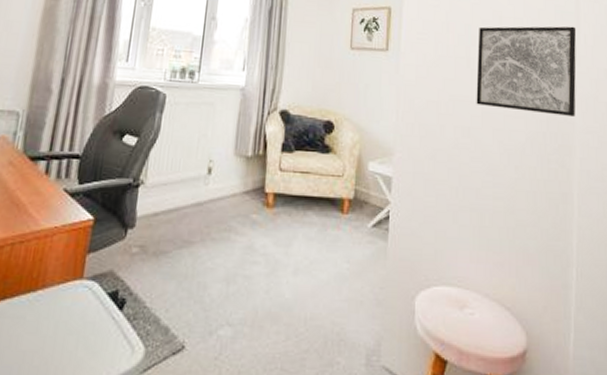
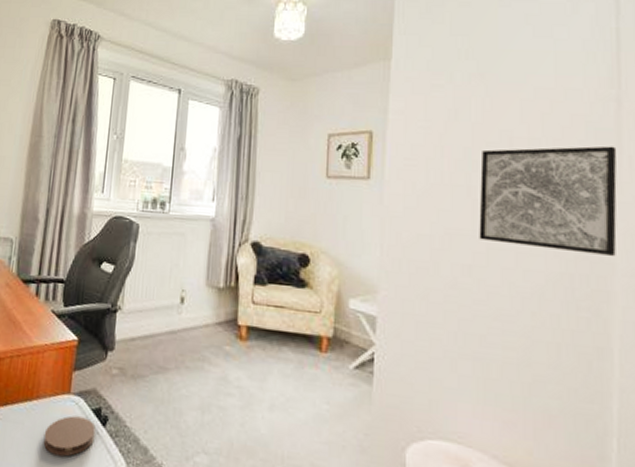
coaster: none [48,303,111,349] -> present [43,416,96,457]

